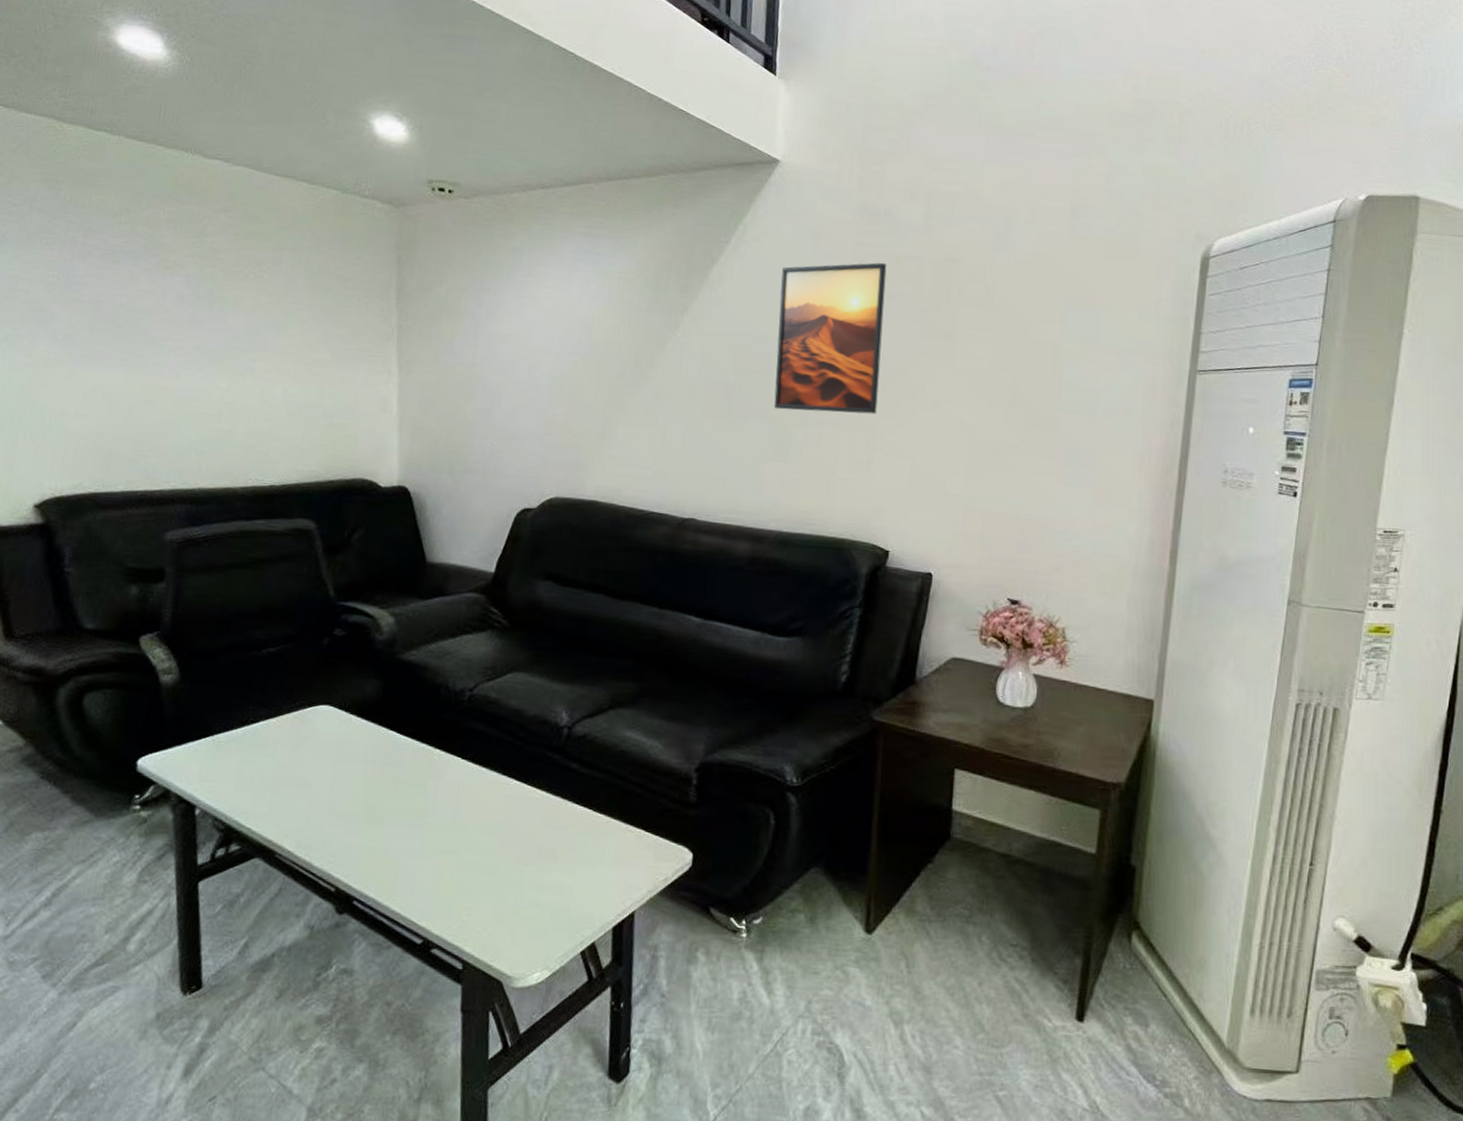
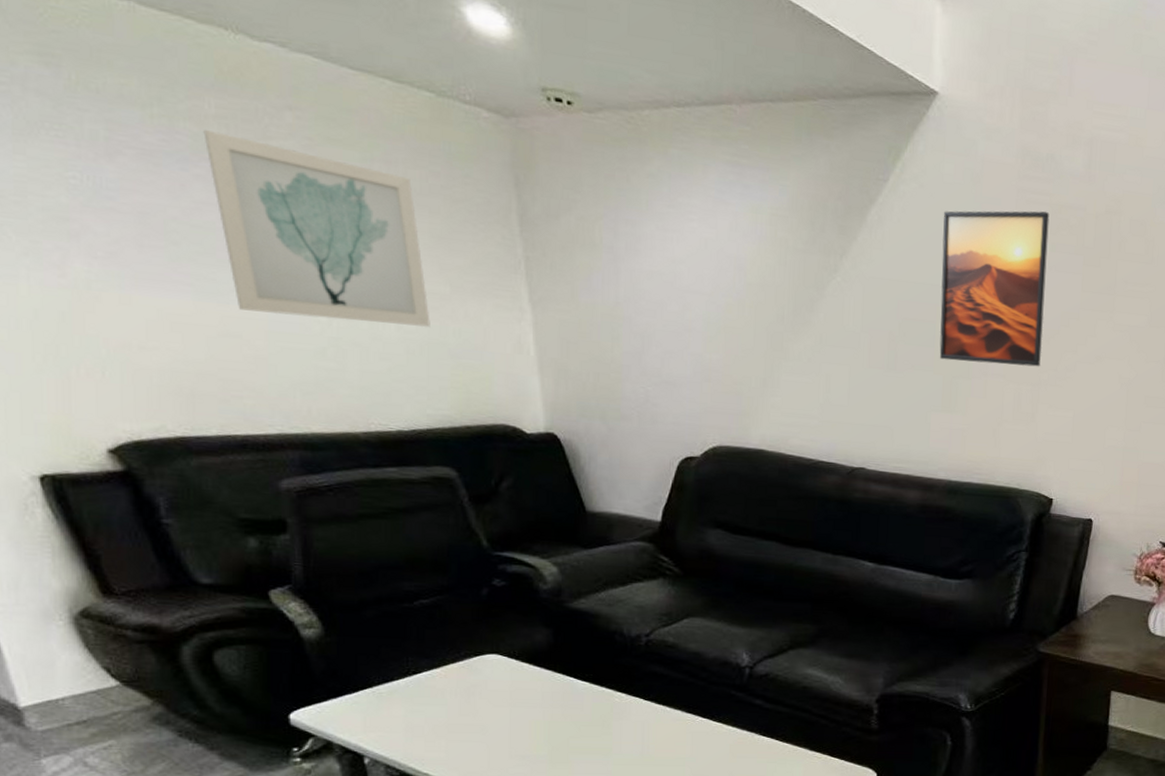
wall art: none [155,231,312,392] -> present [203,129,430,328]

